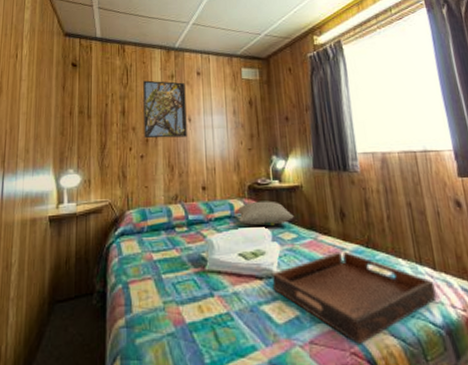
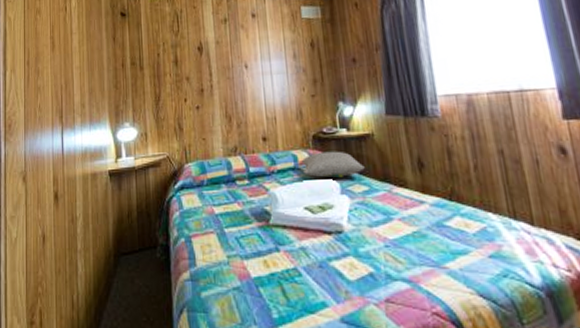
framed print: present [143,80,187,139] -> none [195,26,244,89]
serving tray: present [271,251,437,344] -> none [341,204,534,304]

